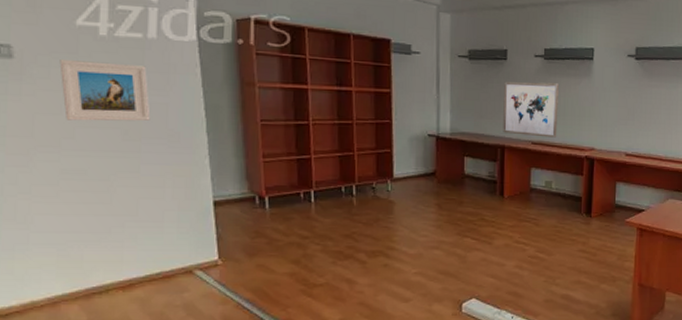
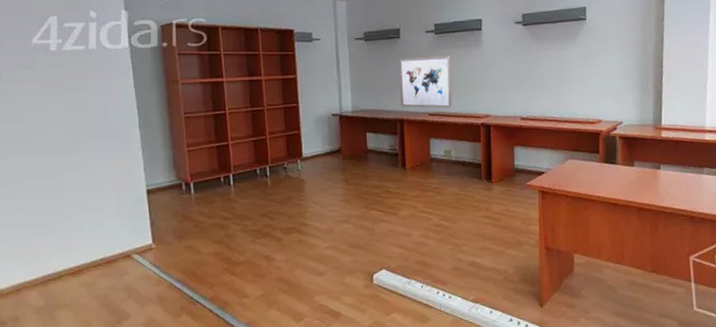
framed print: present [59,60,151,122] -> none [19,73,93,127]

